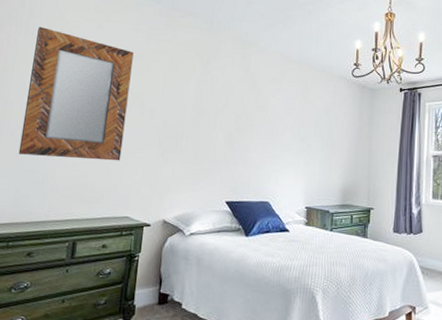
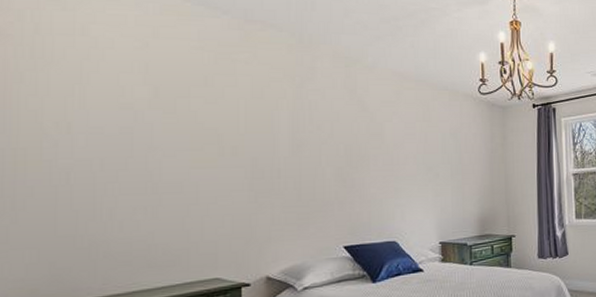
home mirror: present [18,26,134,161] -> none [46,46,199,217]

